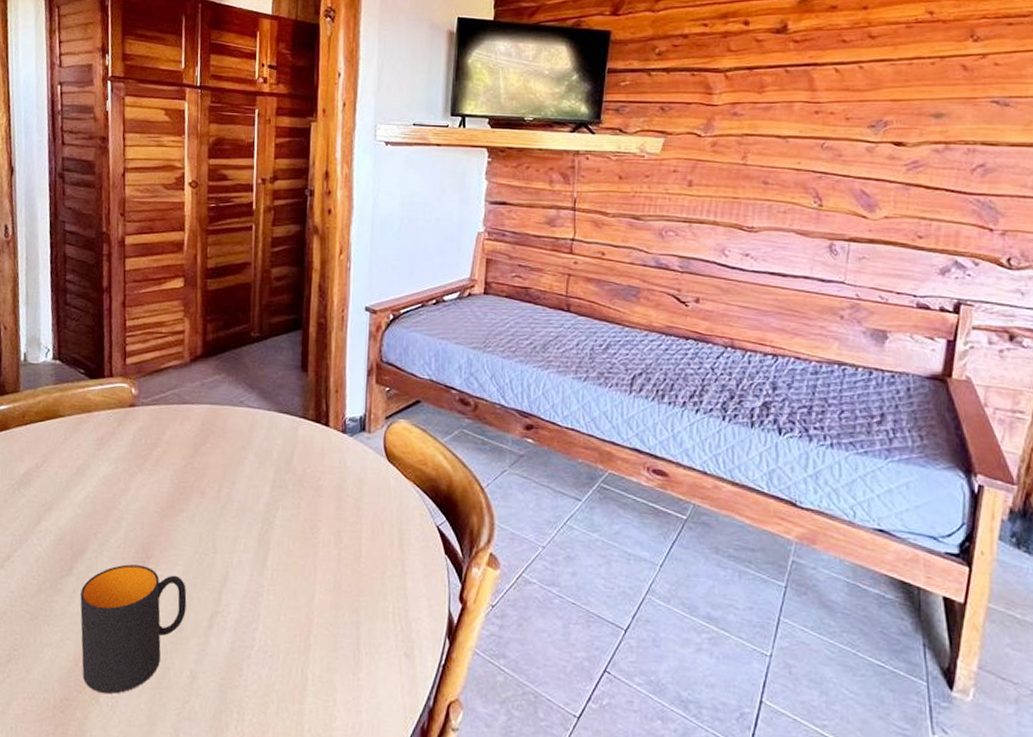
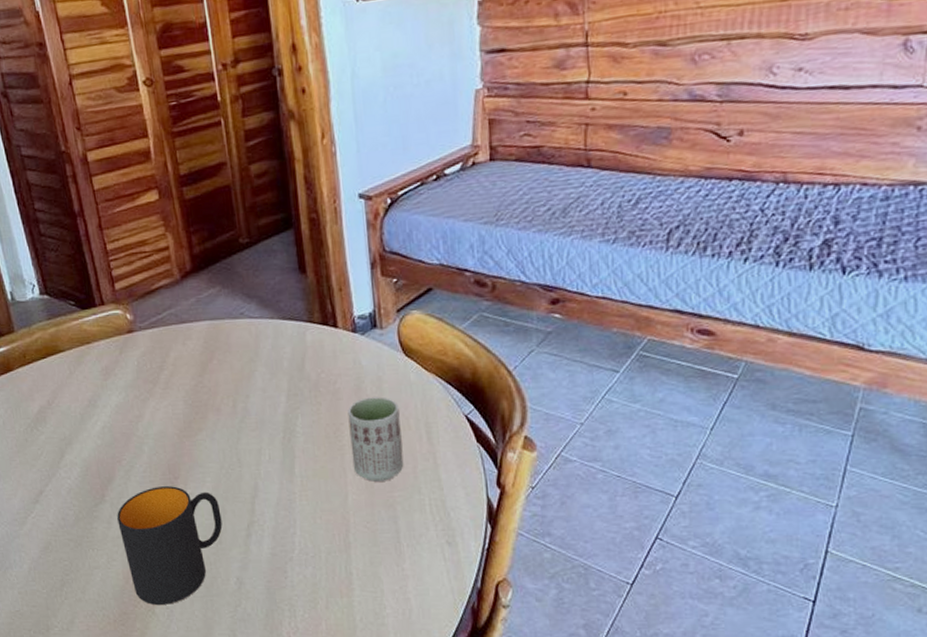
cup: none [324,497,376,584] -> present [347,397,404,482]

